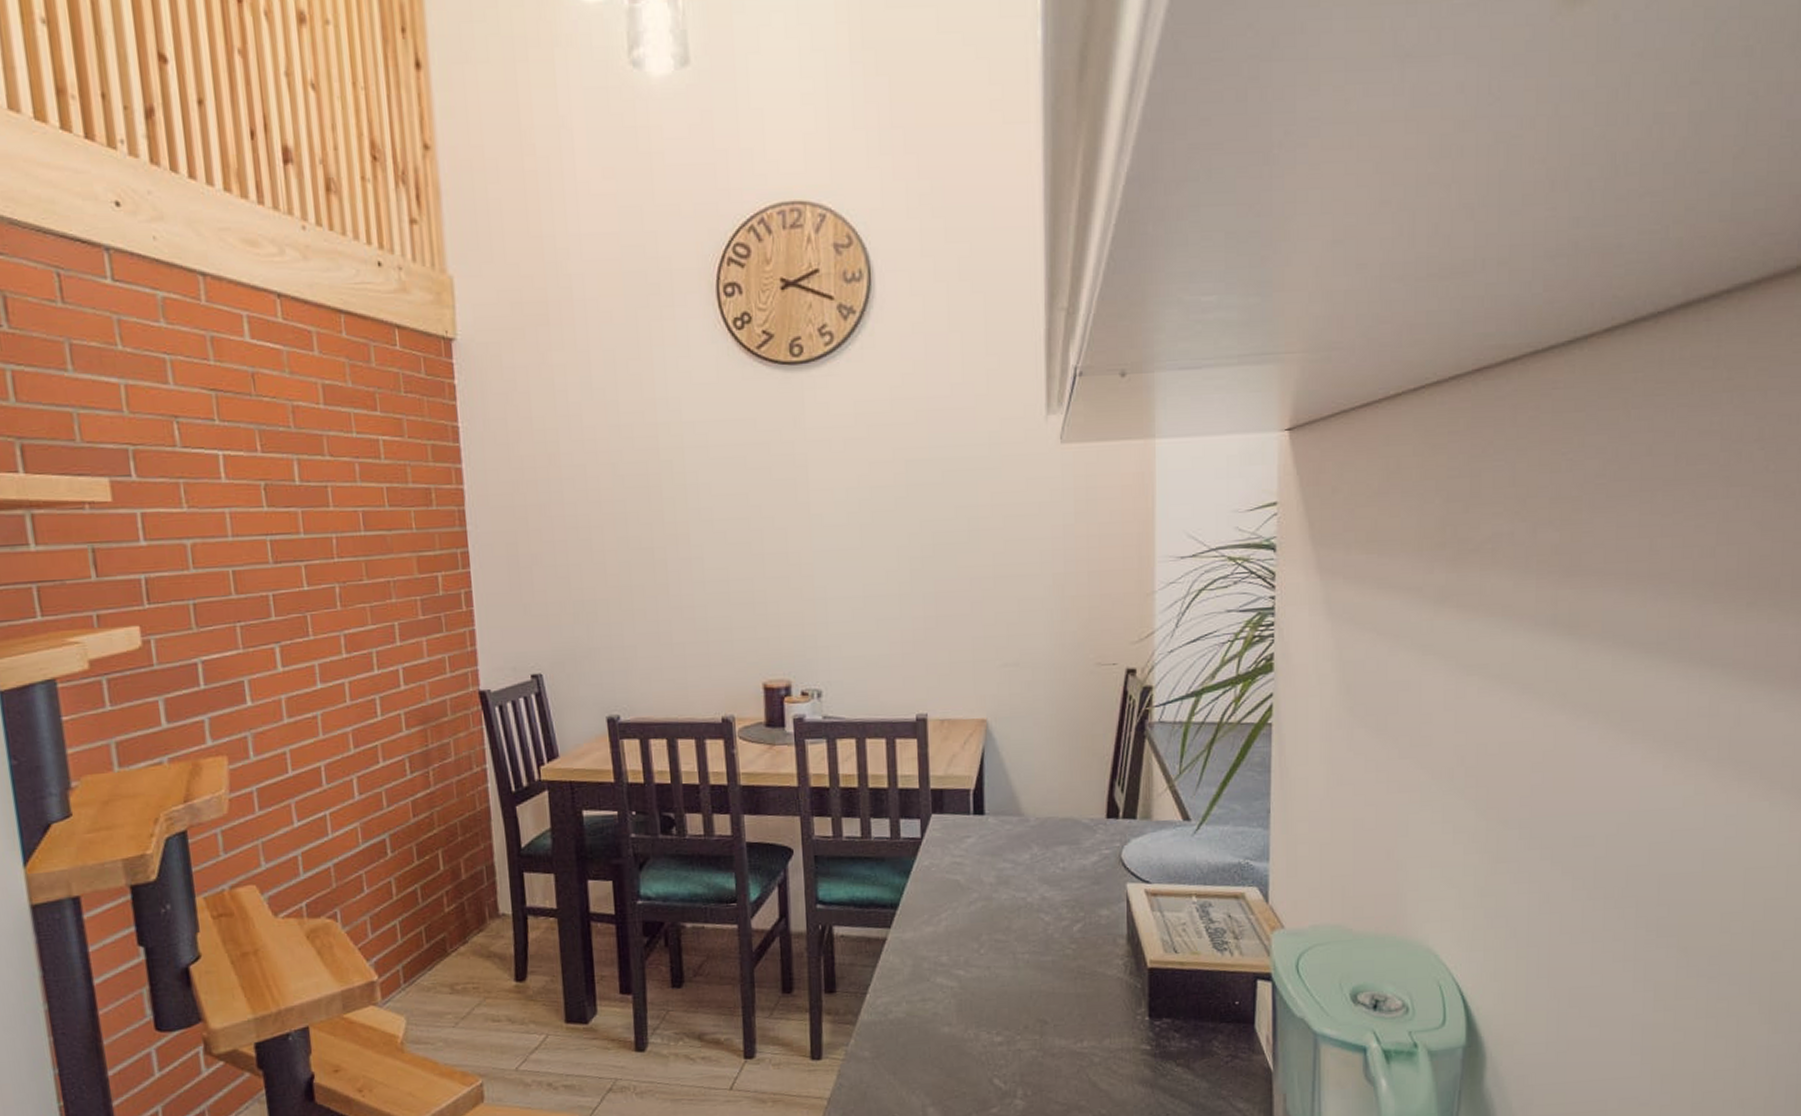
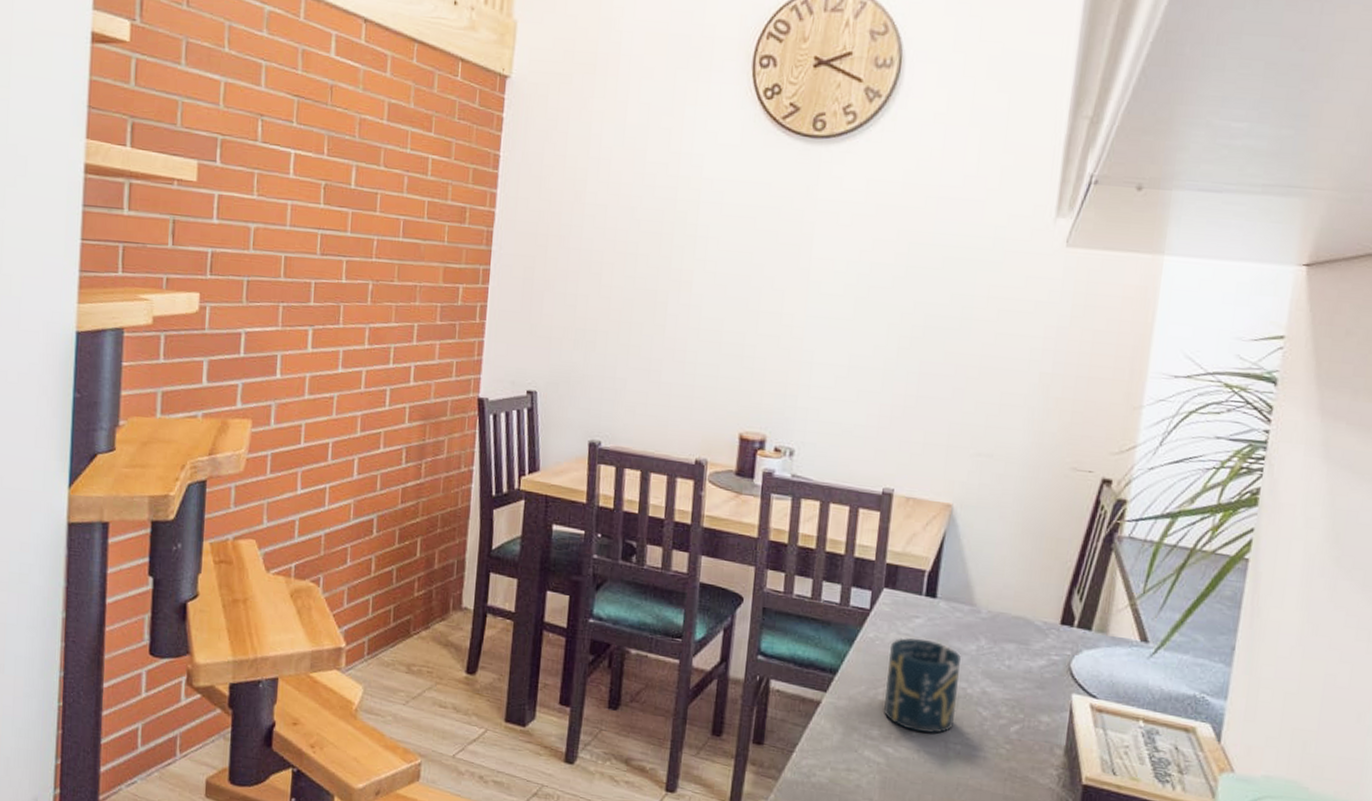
cup: none [947,857,1019,950] -> present [884,637,961,734]

